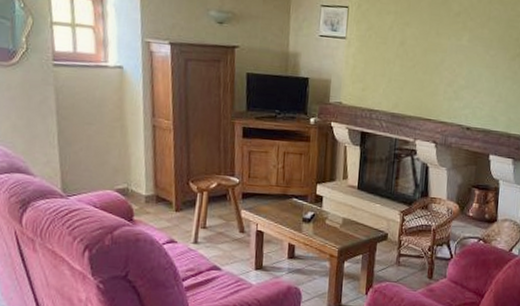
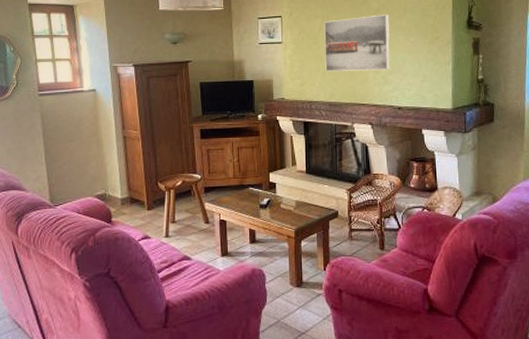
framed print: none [391,19,470,84] -> present [324,14,390,71]

